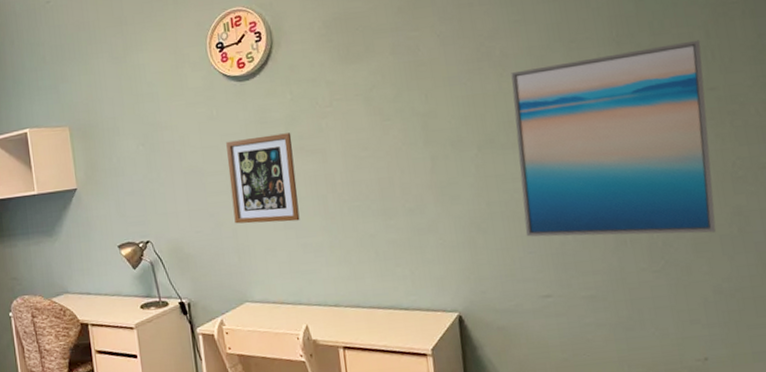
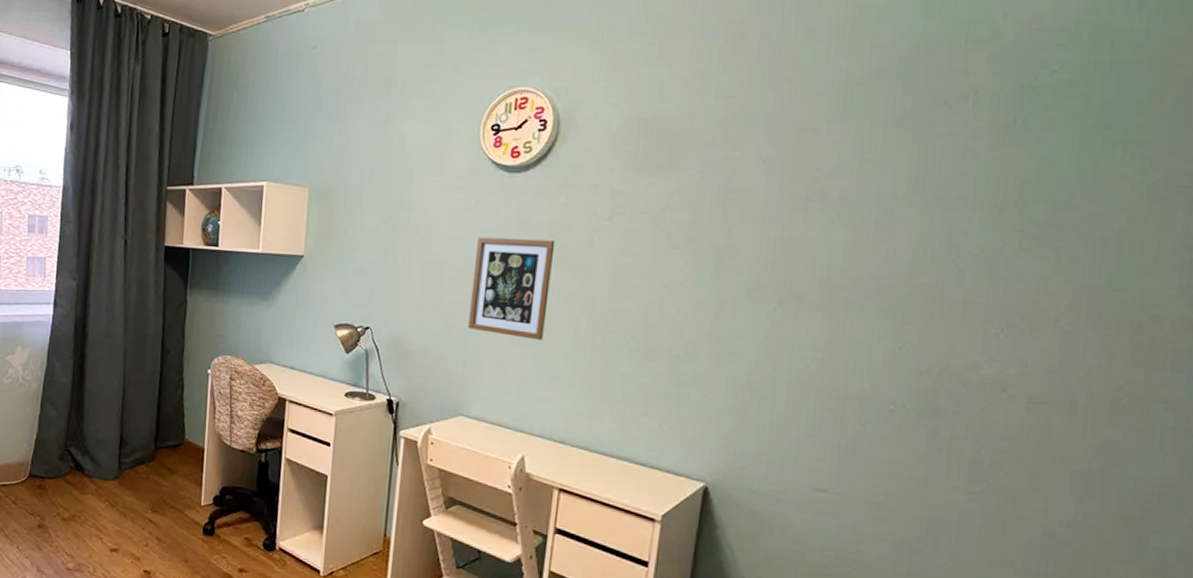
wall art: present [511,40,716,237] -> none [813,220,1119,465]

